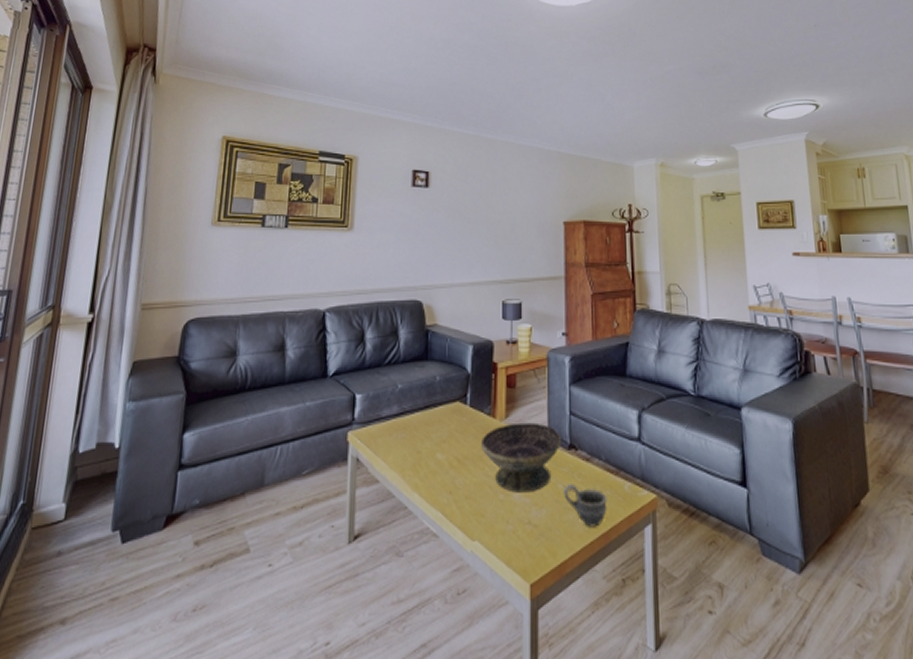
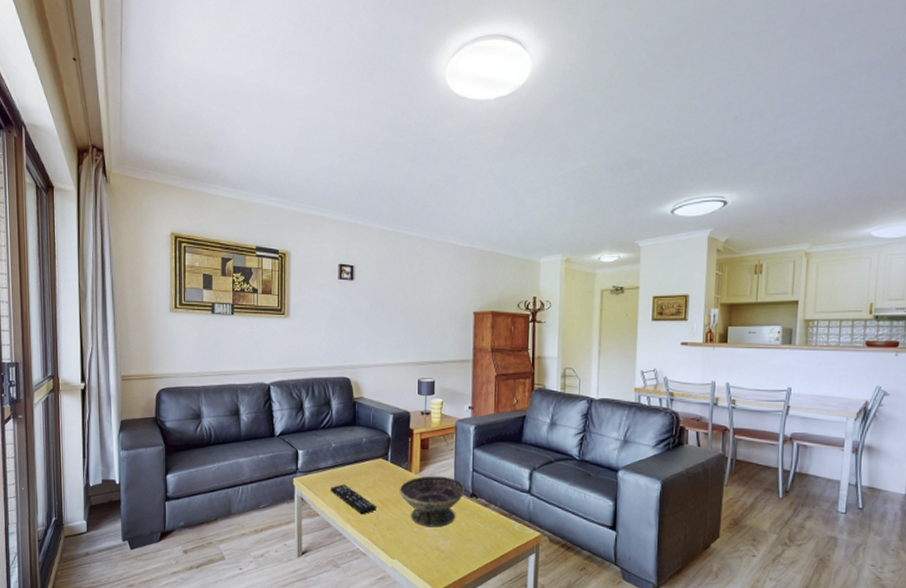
remote control: none [395,437,452,479] -> present [331,484,376,515]
cup: present [563,484,607,527] -> none [465,523,500,554]

